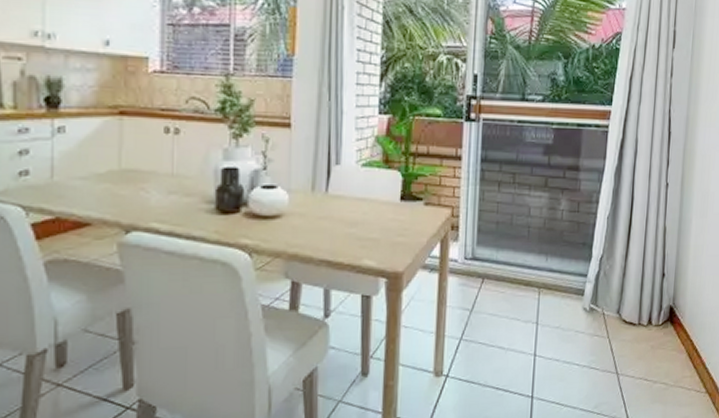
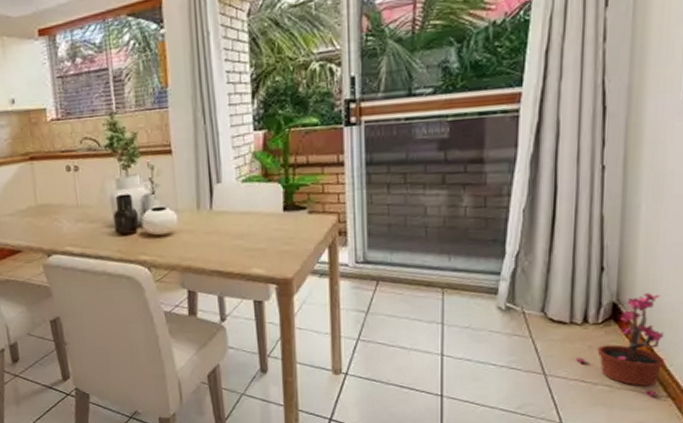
potted plant: none [642,298,705,393] -> present [576,293,665,396]

